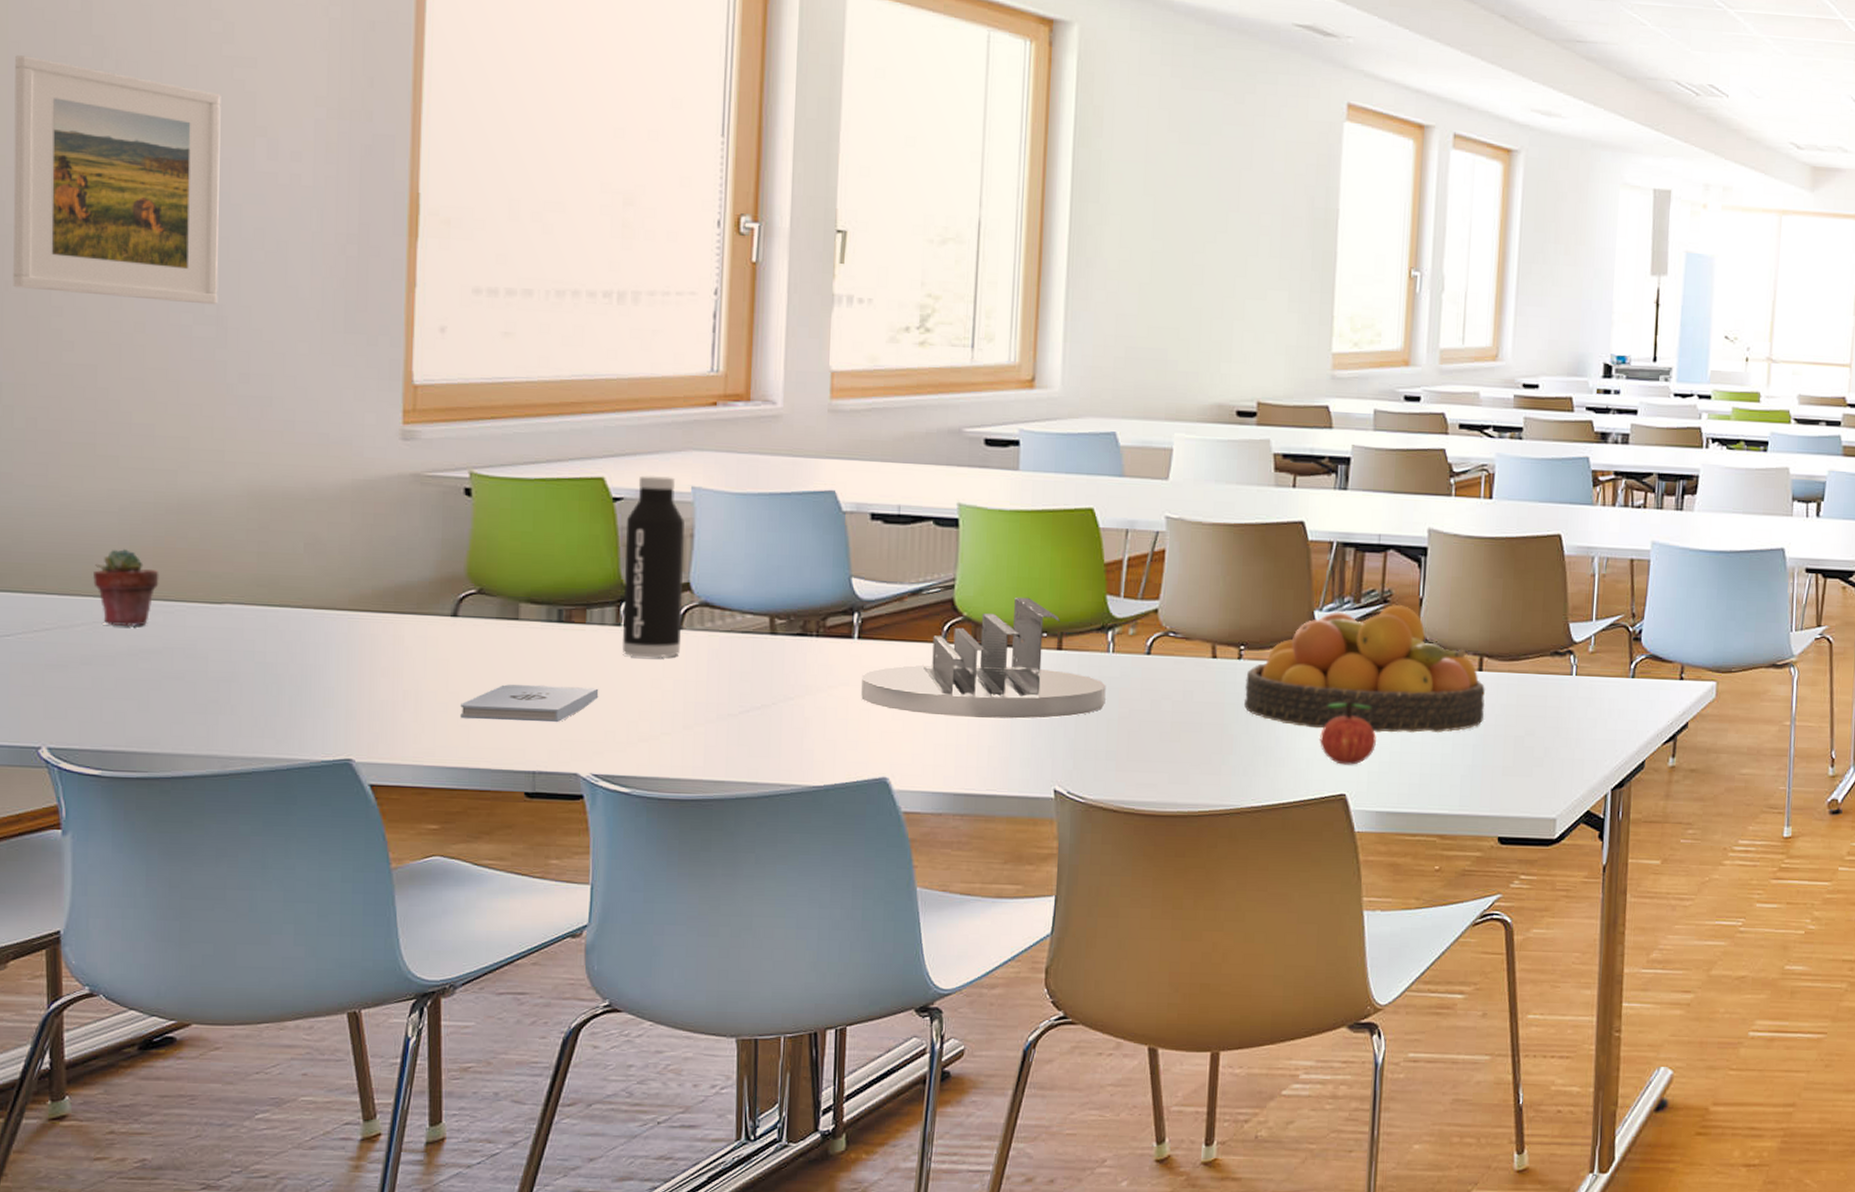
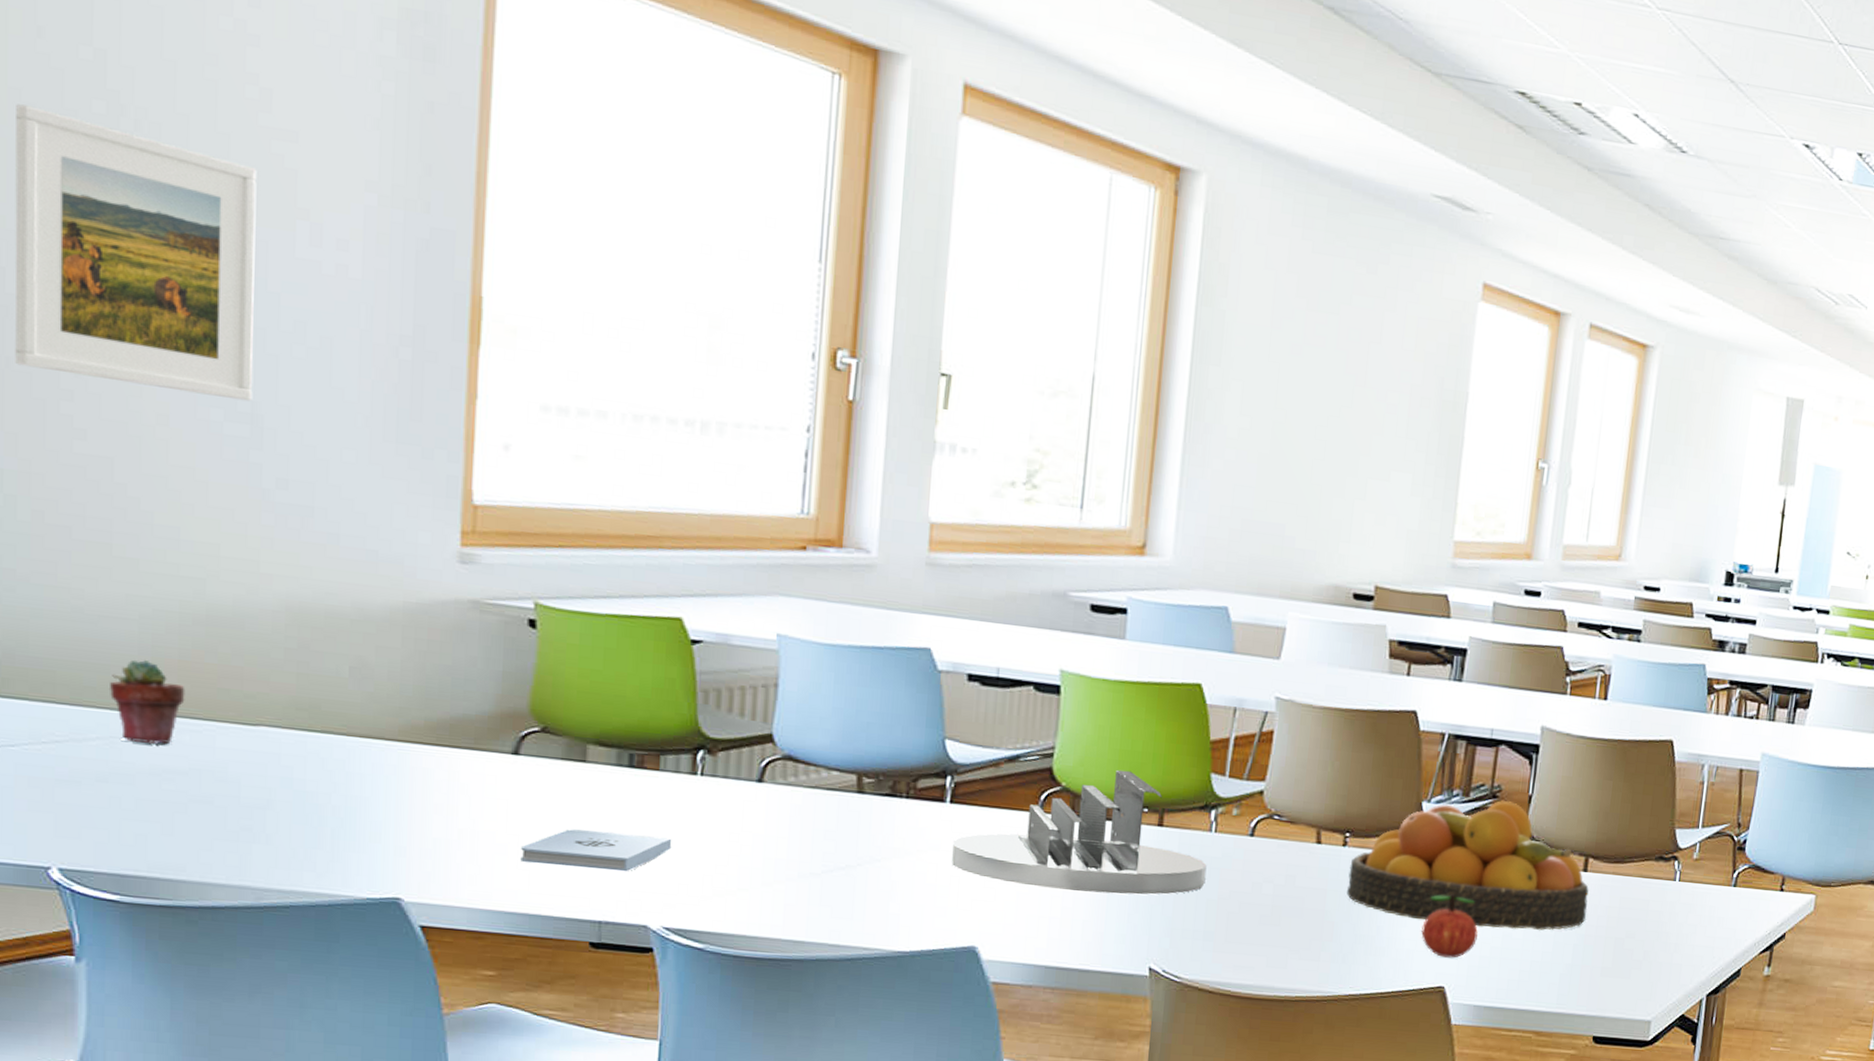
water bottle: present [623,475,685,658] -> none [698,618,768,811]

